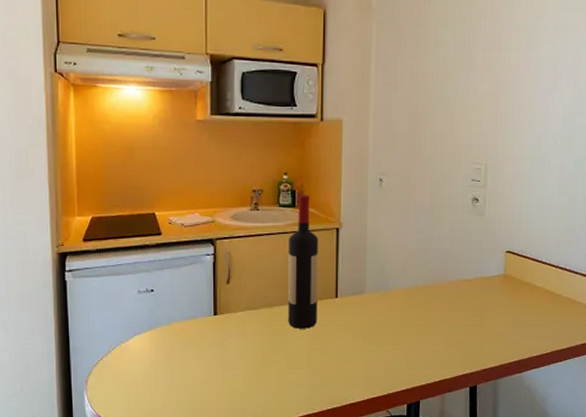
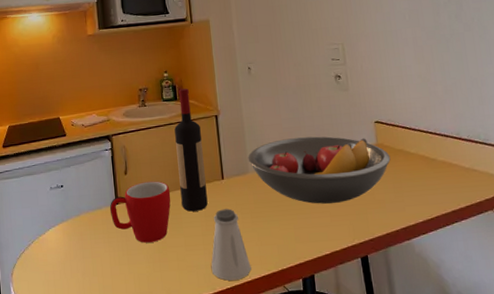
mug: none [206,293,277,358] -> present [109,181,171,243]
saltshaker: none [312,329,356,402] -> present [211,209,251,281]
fruit bowl: none [366,261,516,331] -> present [248,136,391,204]

